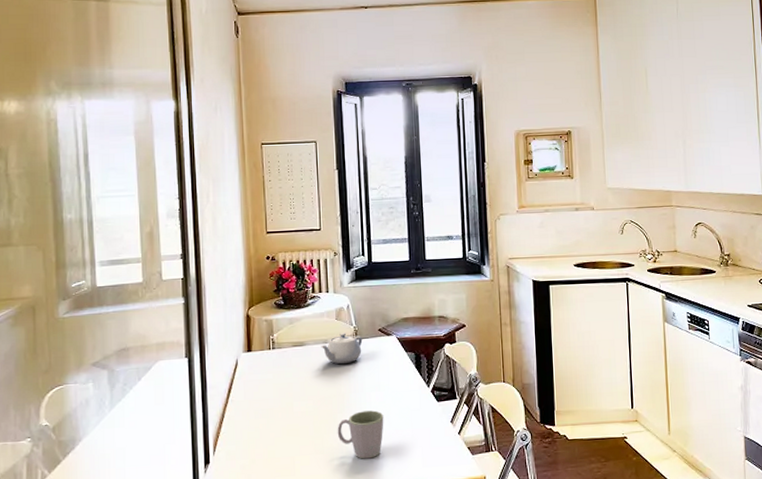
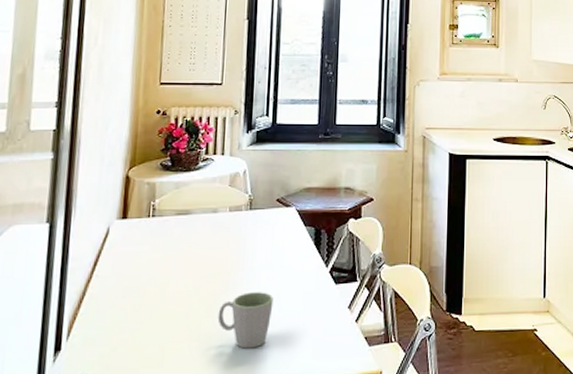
teapot: present [321,333,363,365] -> none [209,202,258,238]

